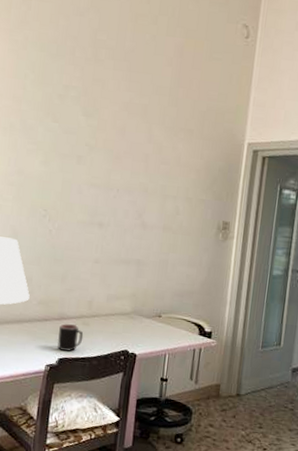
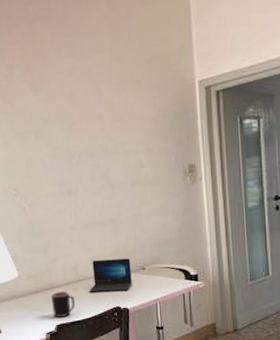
laptop: none [100,298,148,336] -> present [89,258,132,292]

